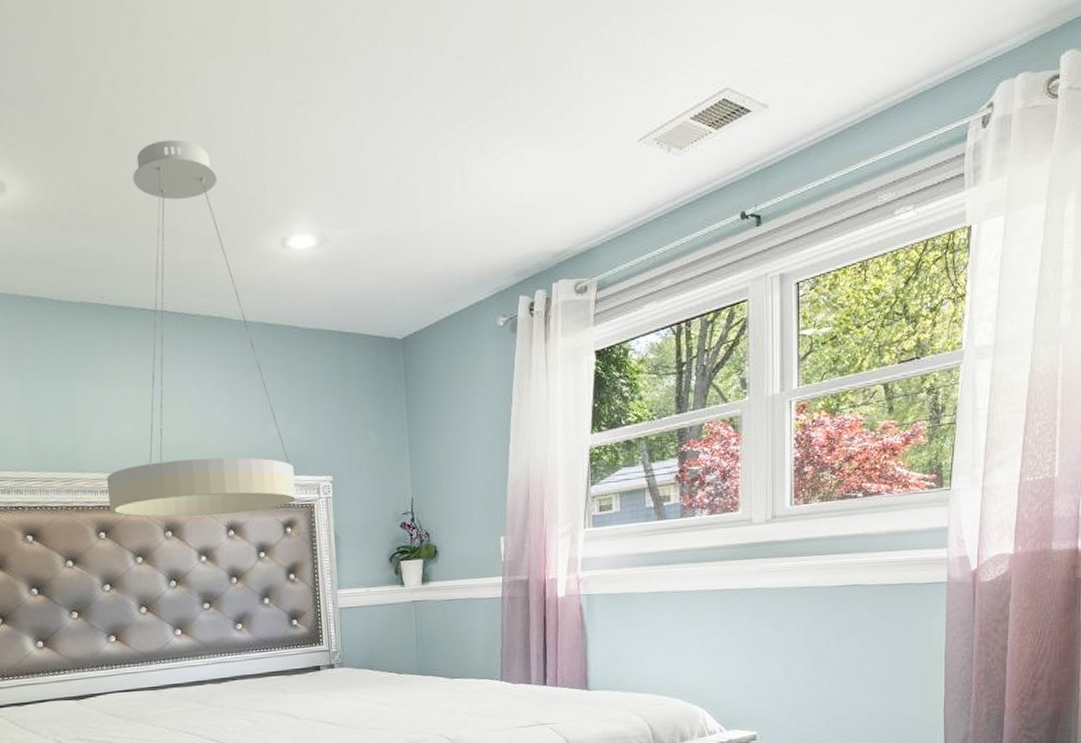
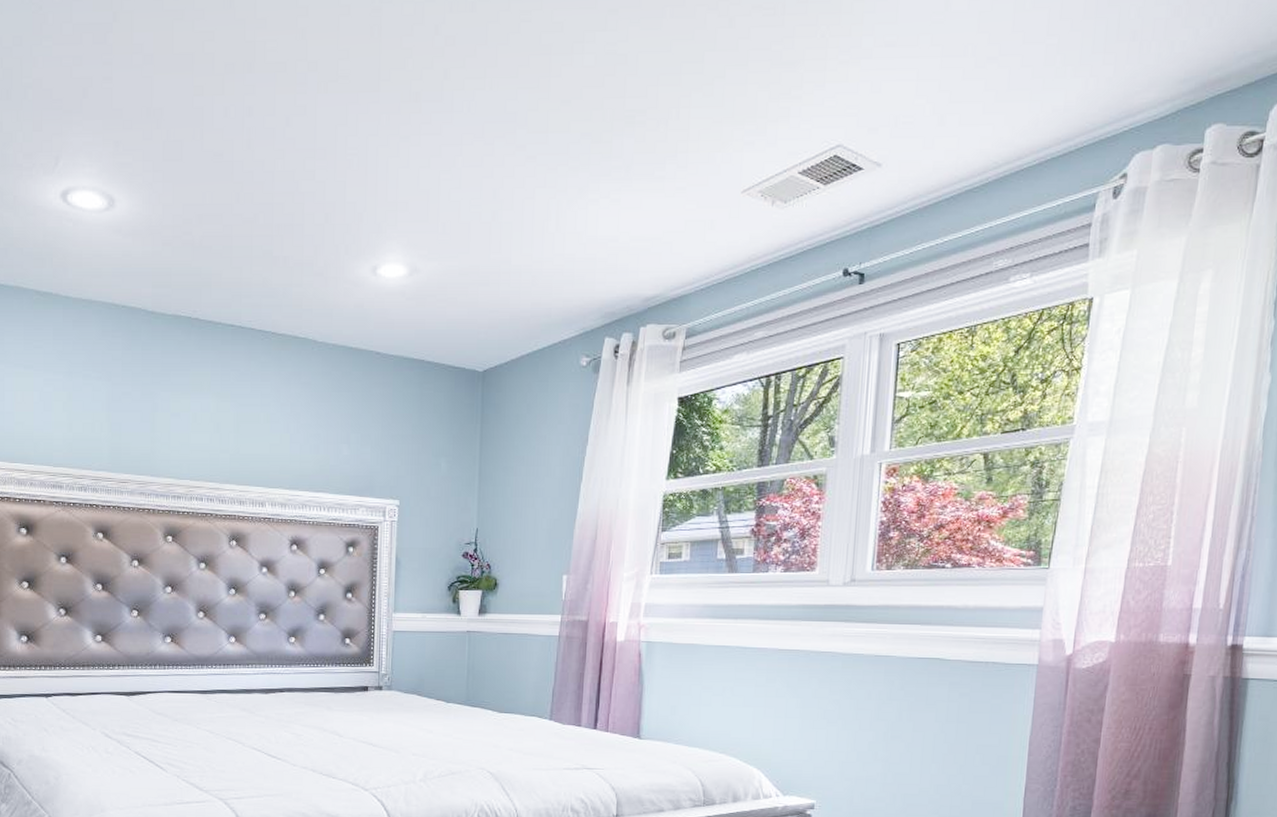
pendant light: present [107,139,296,517] -> none [179,166,362,528]

